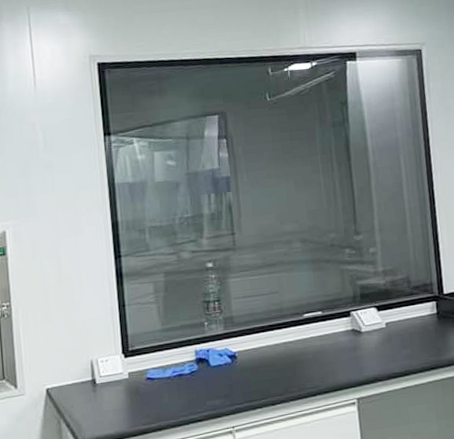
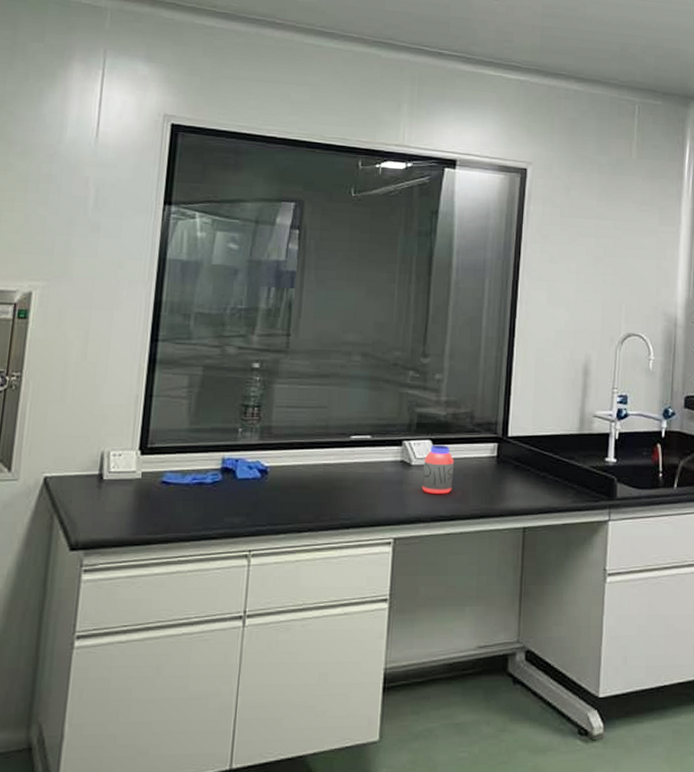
jar: none [372,310,402,355] -> present [421,444,454,494]

